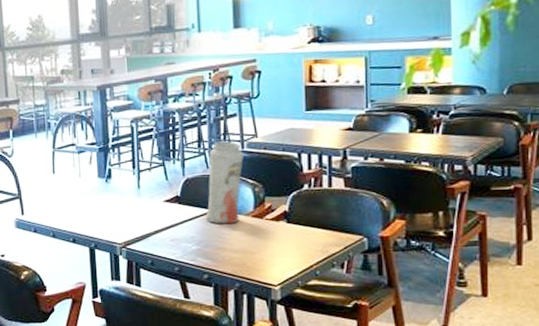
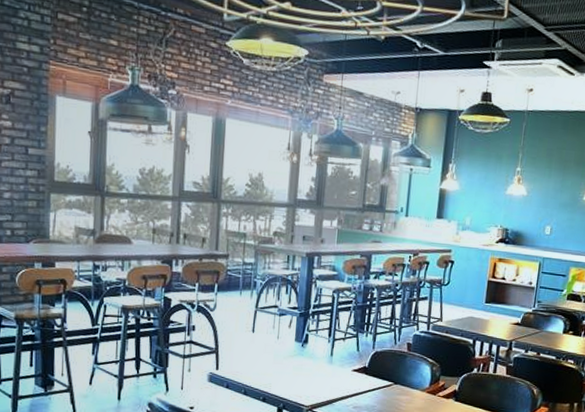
vase: present [205,141,243,224] -> none [386,321,428,398]

